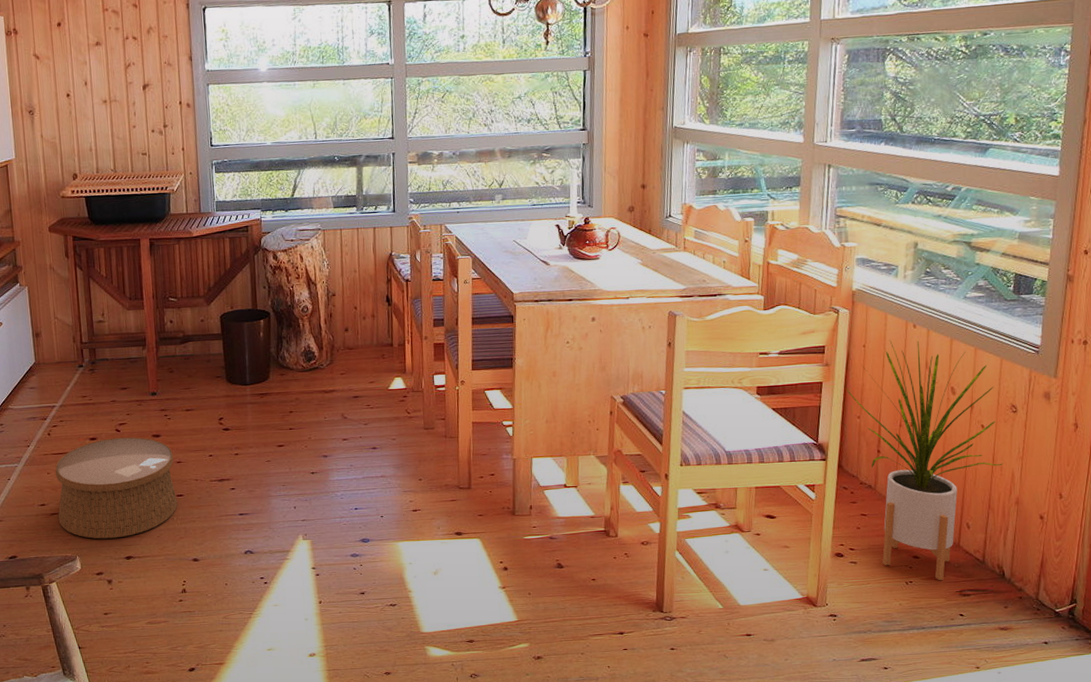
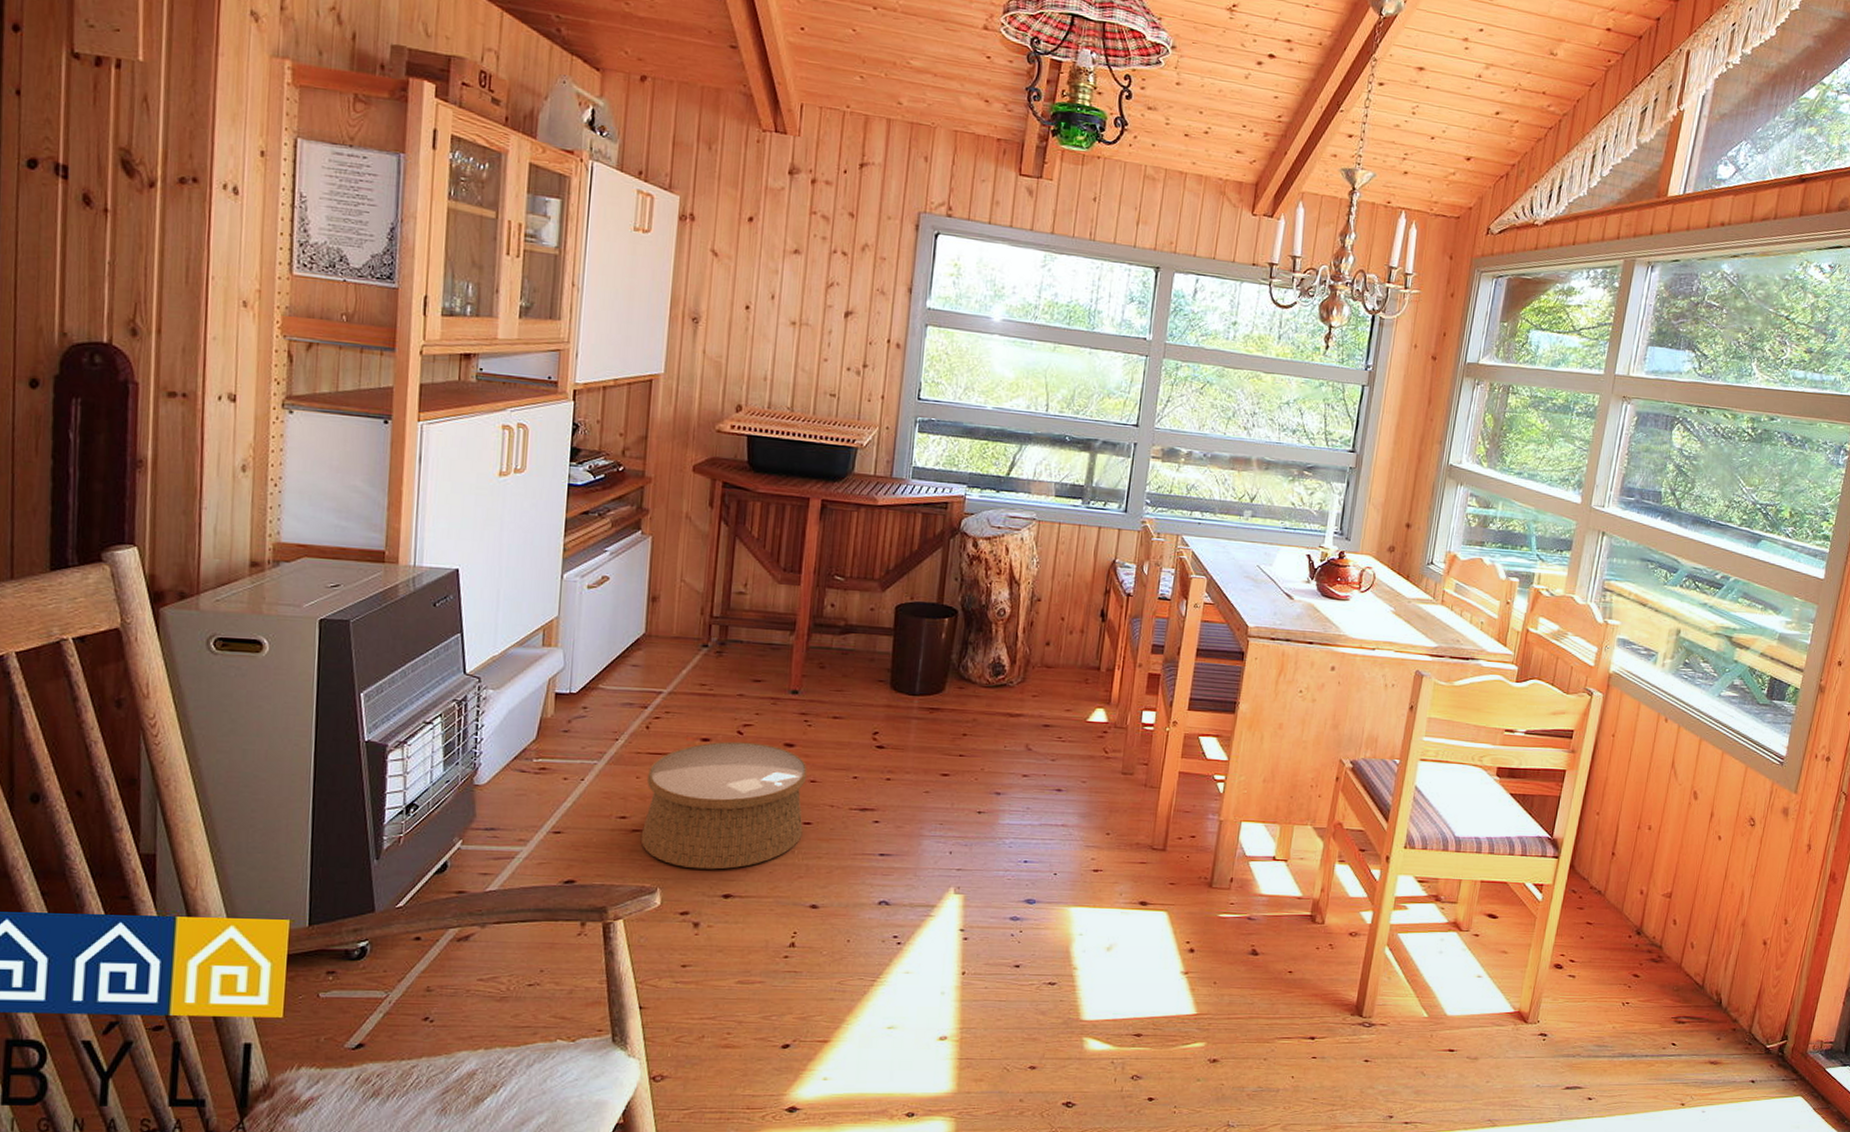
house plant: present [846,340,1004,581] -> none [1589,732,1736,1005]

